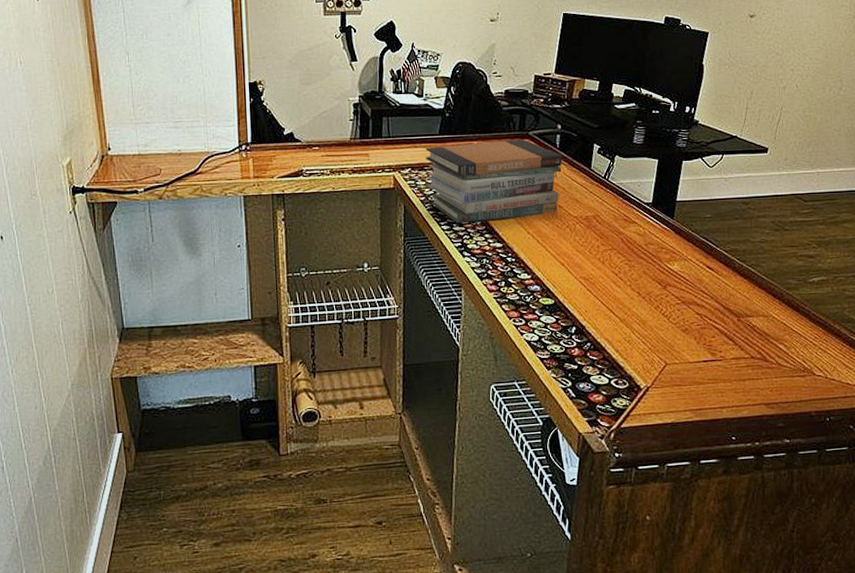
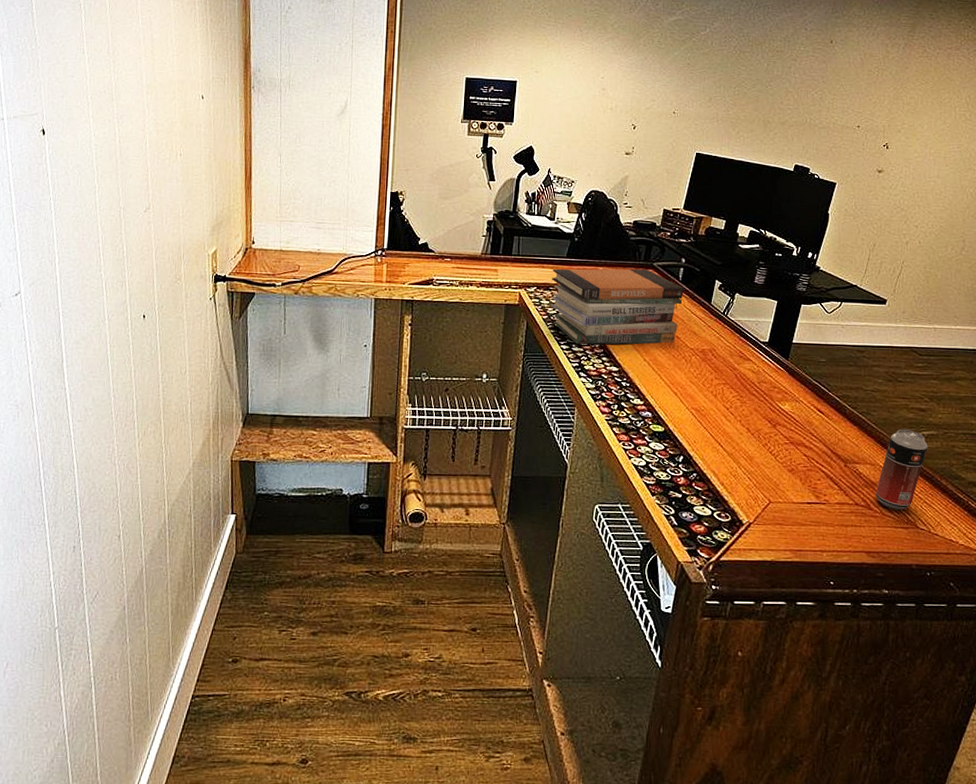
beverage can: none [770,277,819,360] -> present [875,428,928,510]

